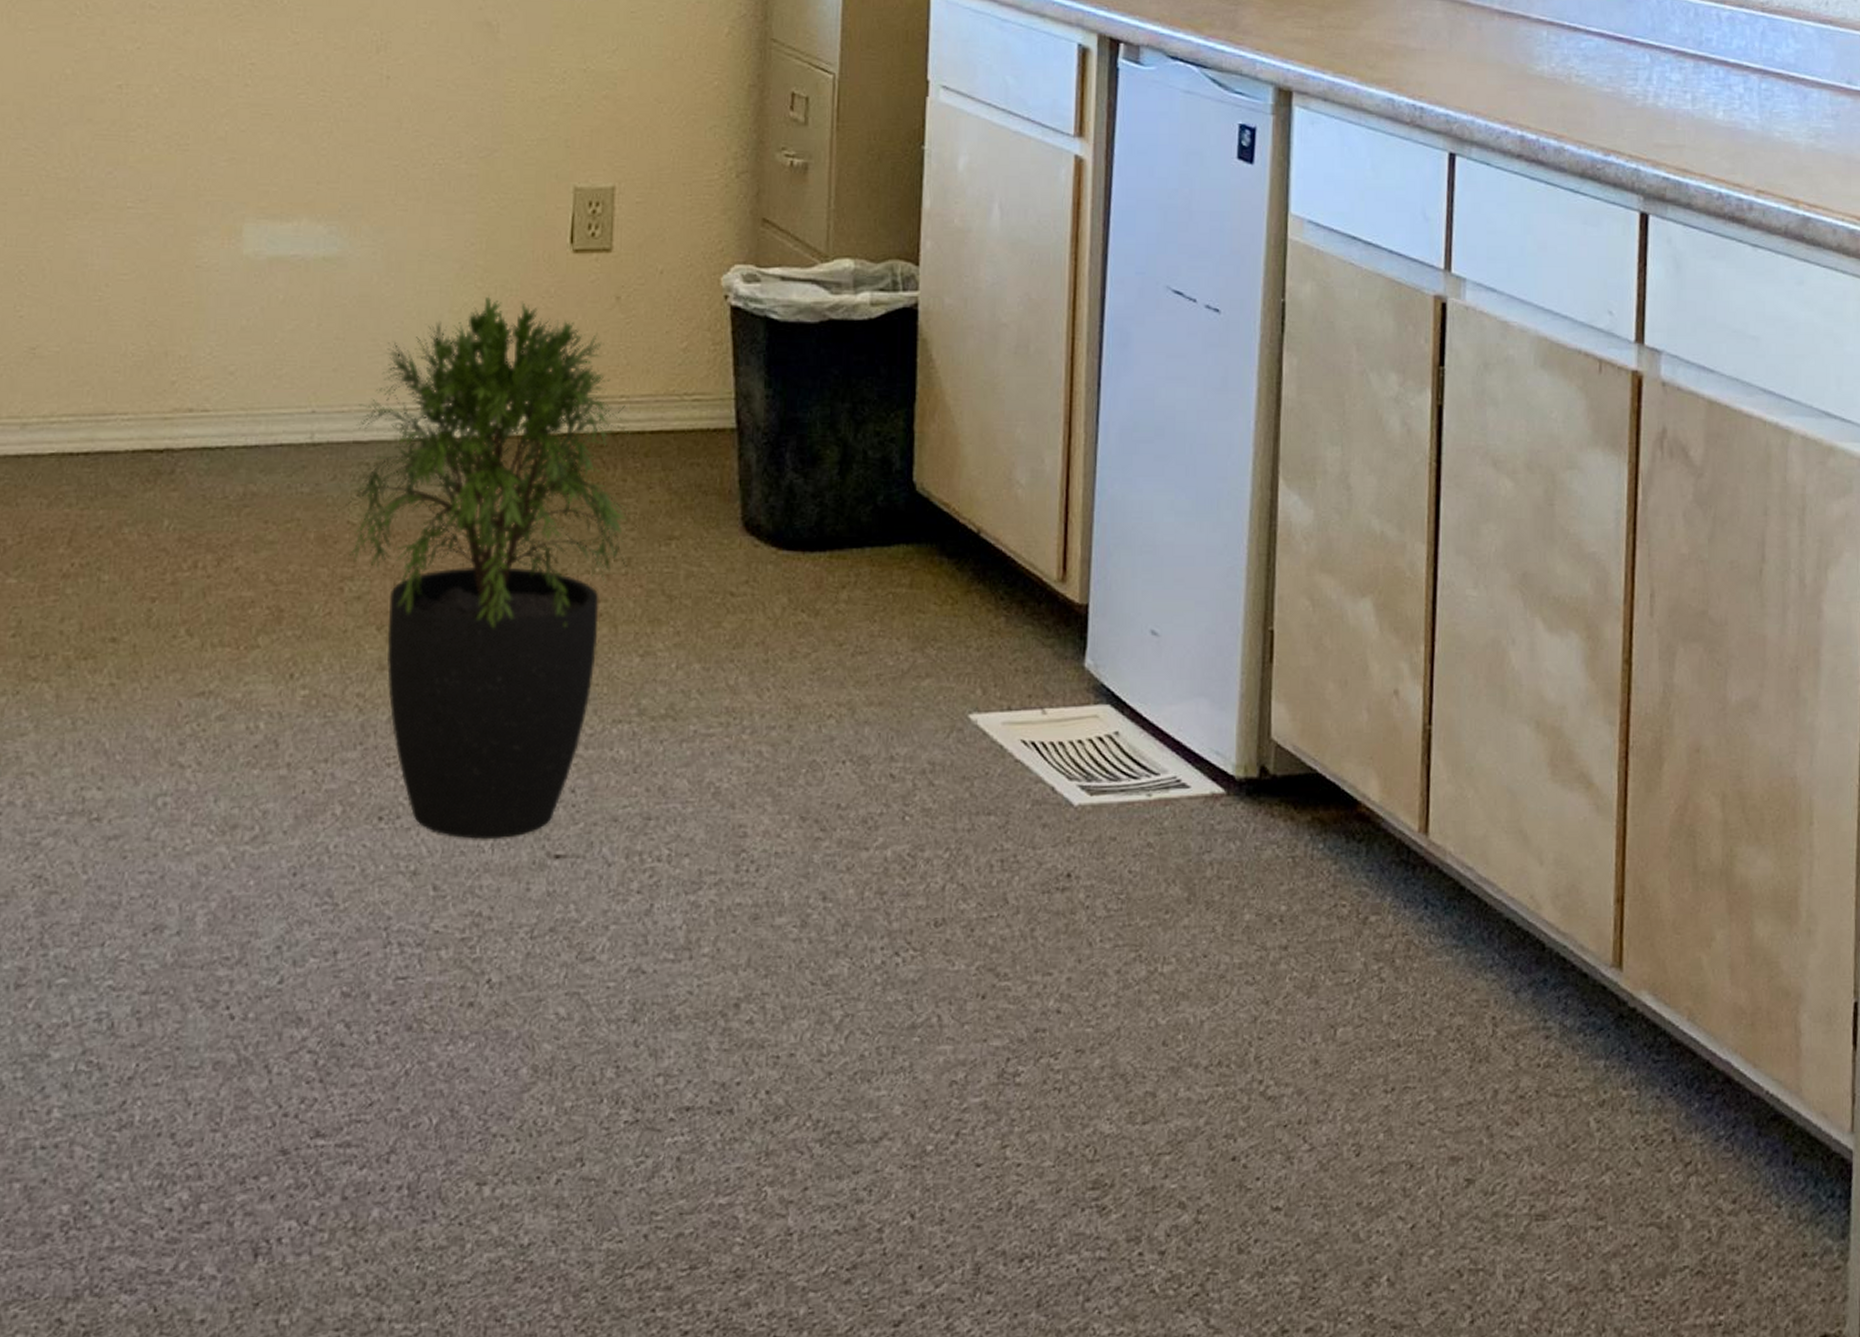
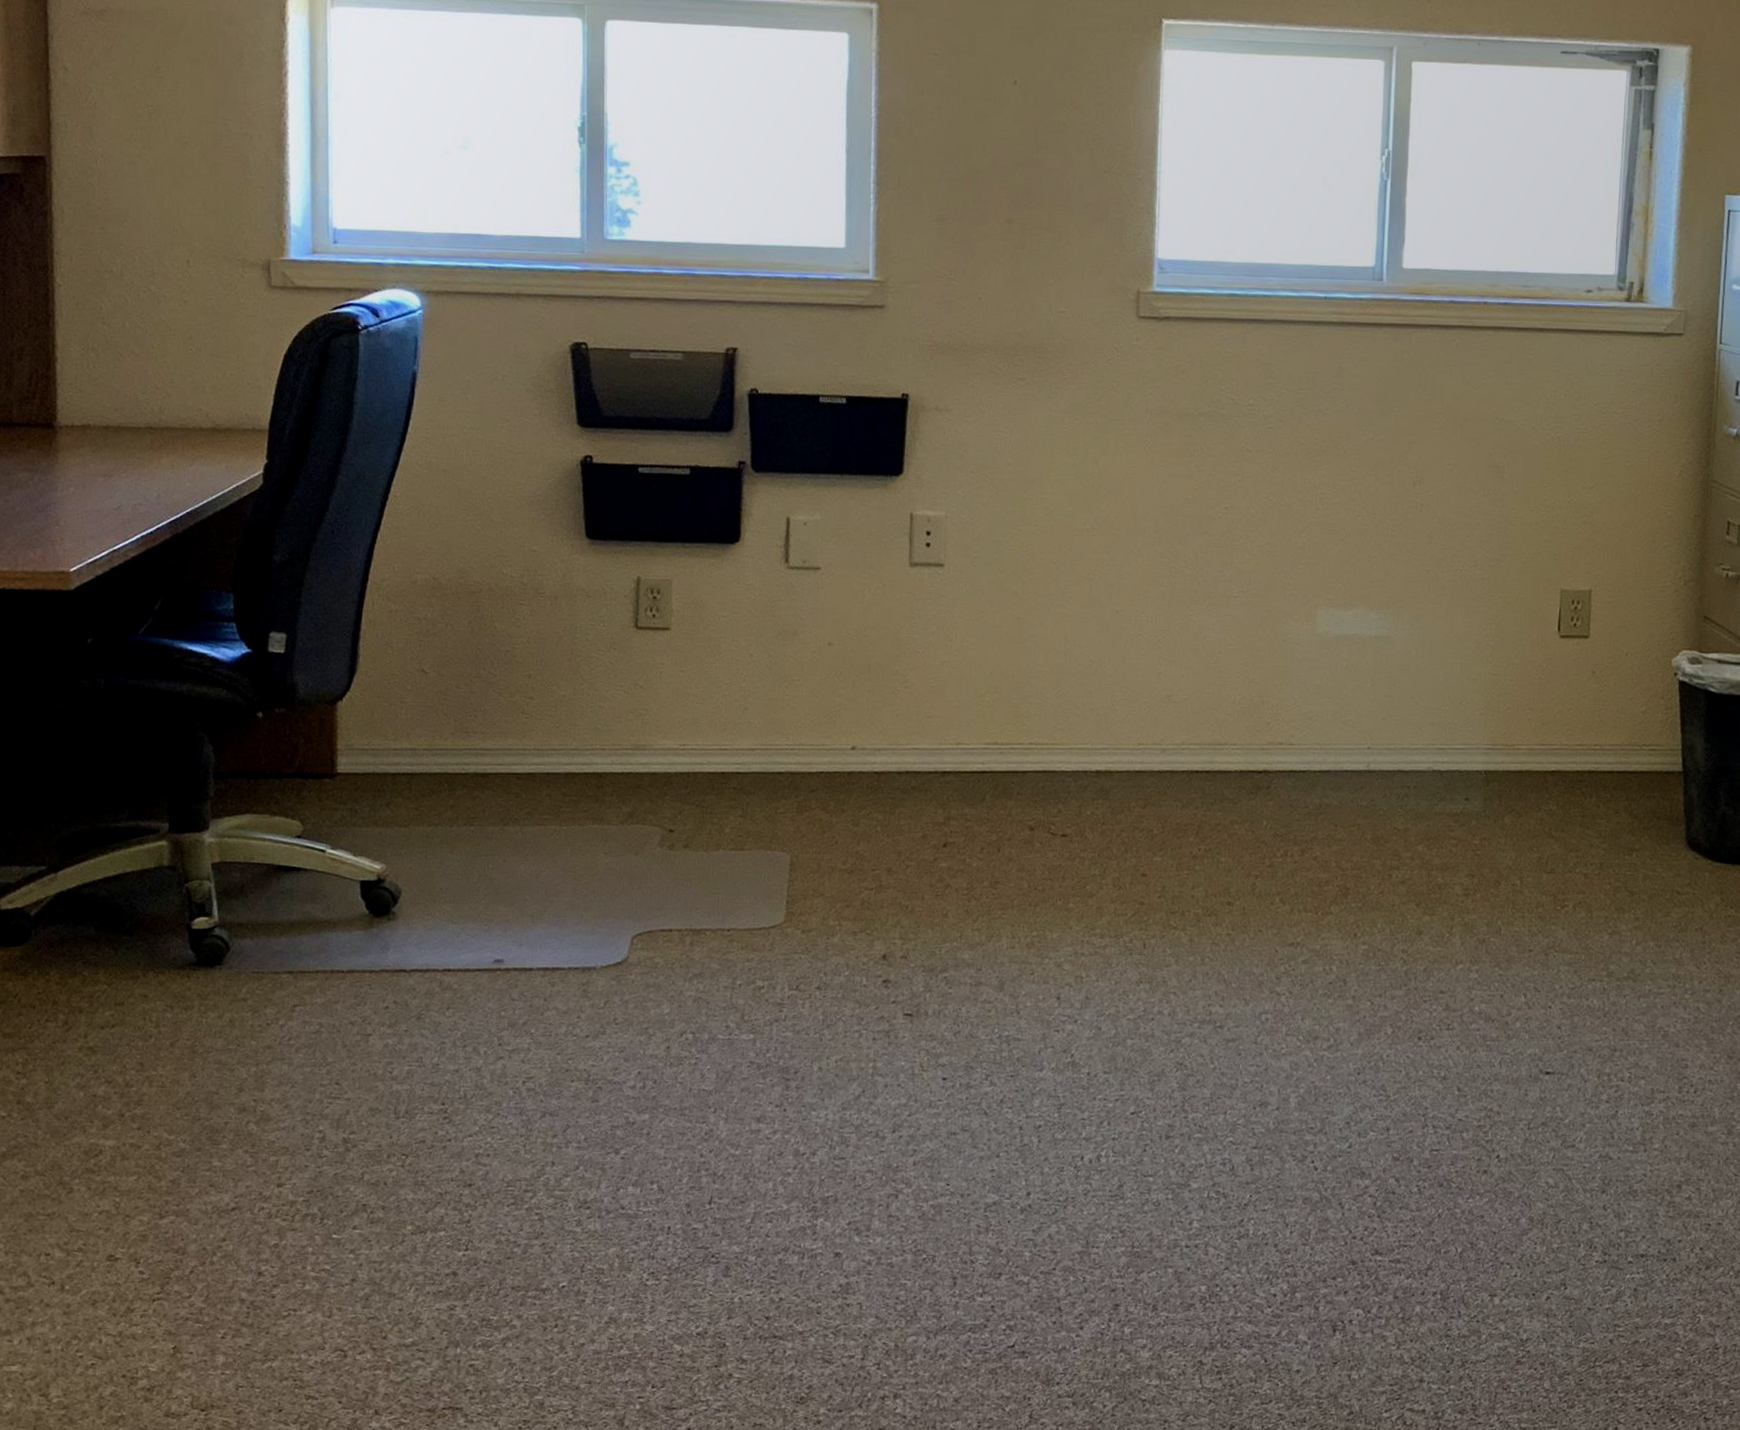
potted plant: present [335,295,633,839] -> none [1385,667,1604,1057]

